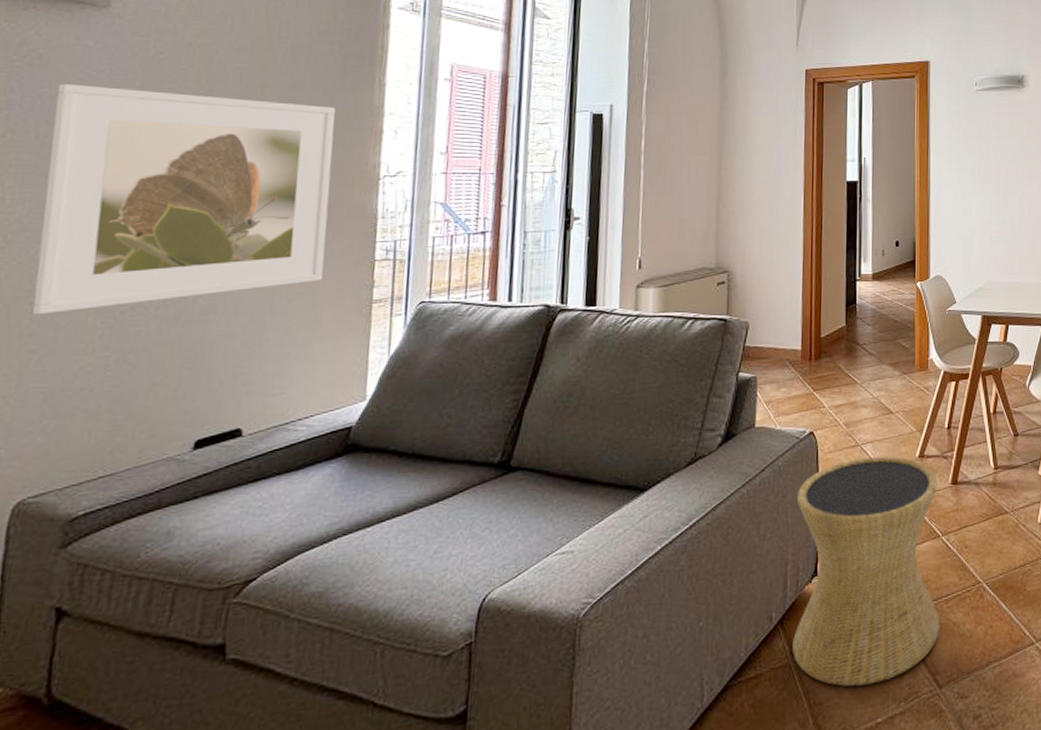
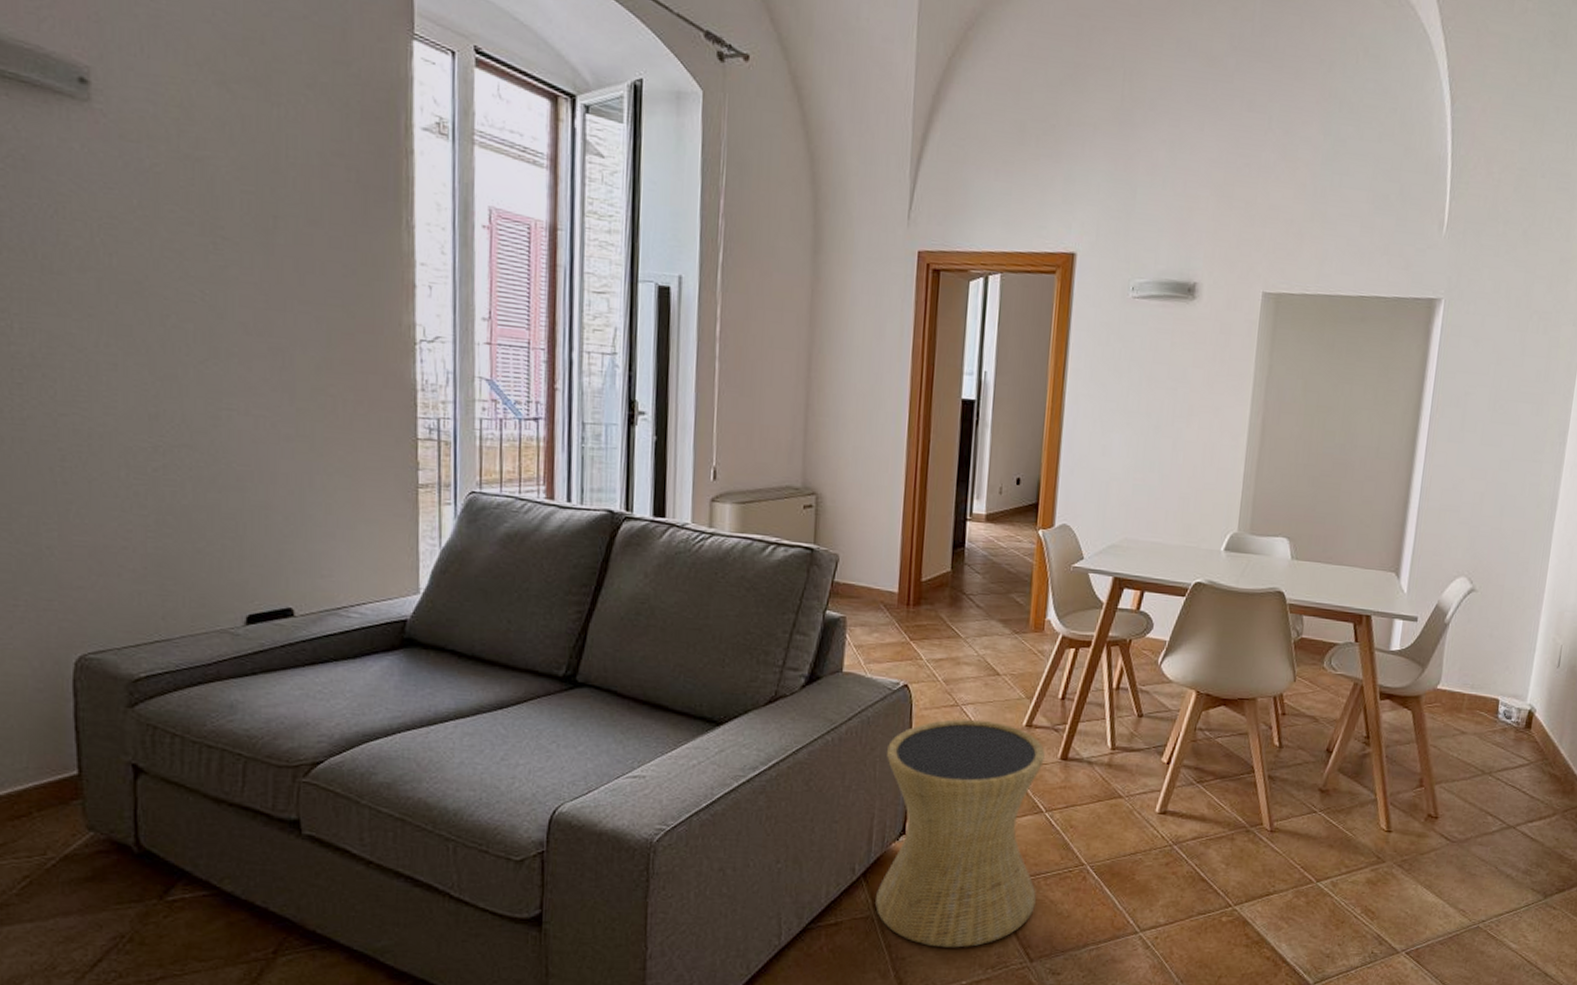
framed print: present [33,83,336,315] -> none [49,194,363,463]

